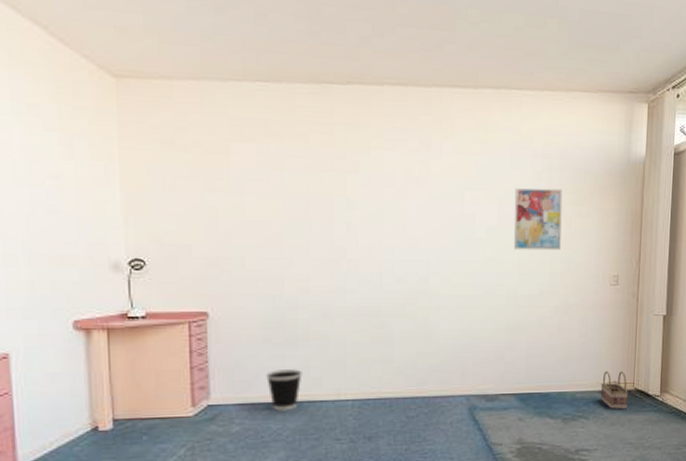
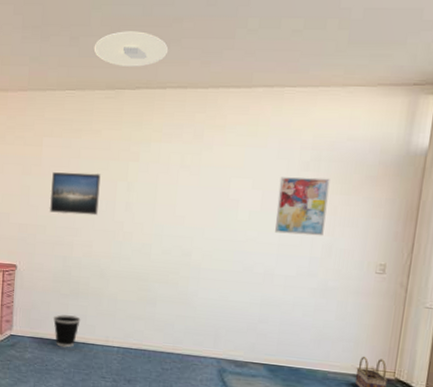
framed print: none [246,187,312,242] -> present [49,172,101,216]
ceiling light: none [288,11,382,57] -> present [93,31,169,67]

